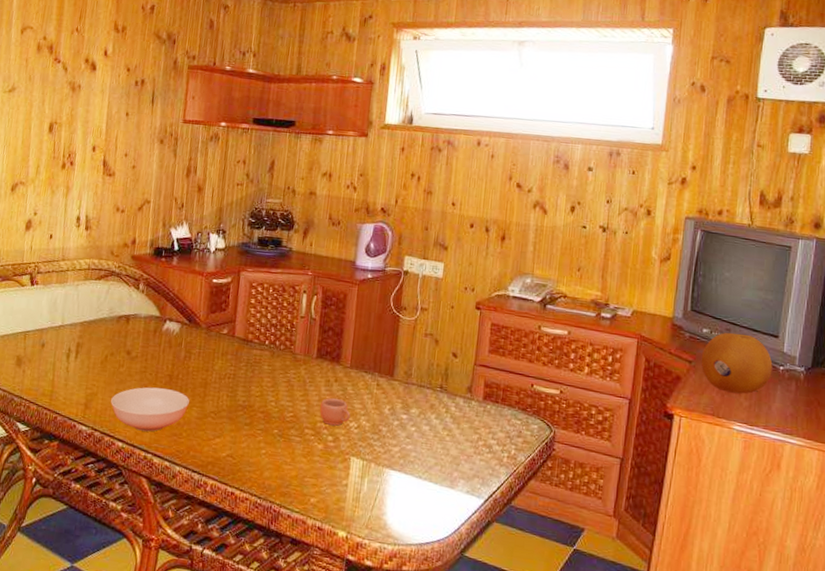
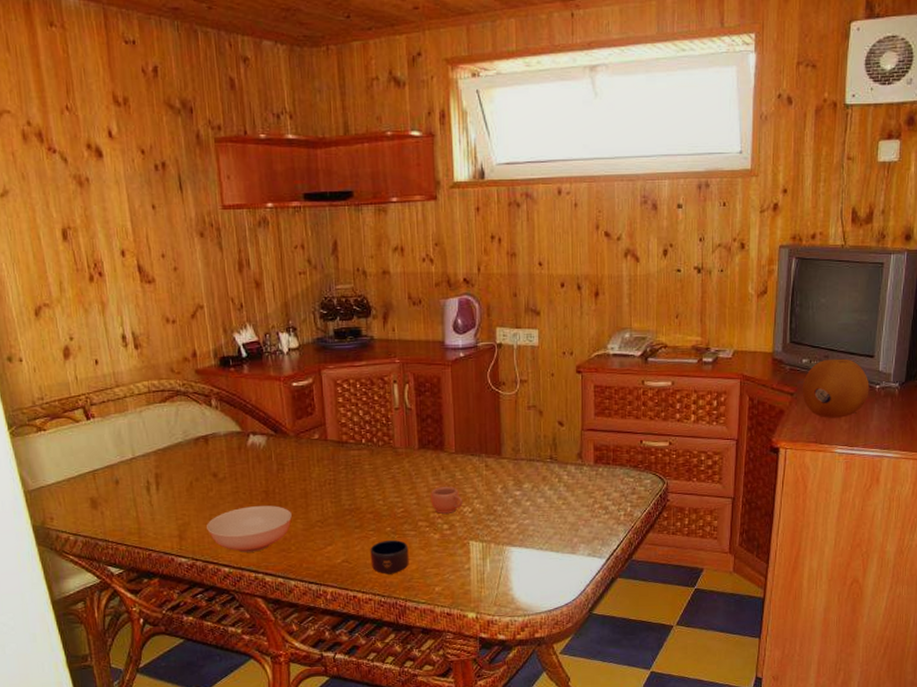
mug: none [253,442,292,477] -> present [370,540,409,574]

